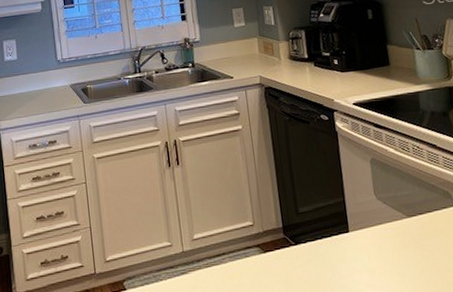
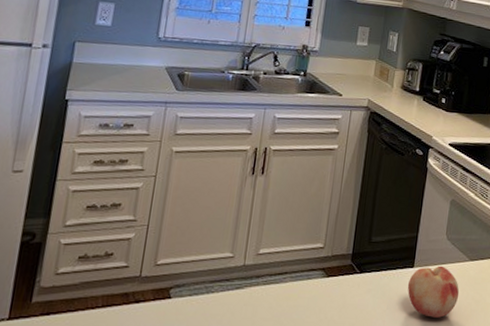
fruit: none [347,226,405,280] -> present [407,265,460,318]

